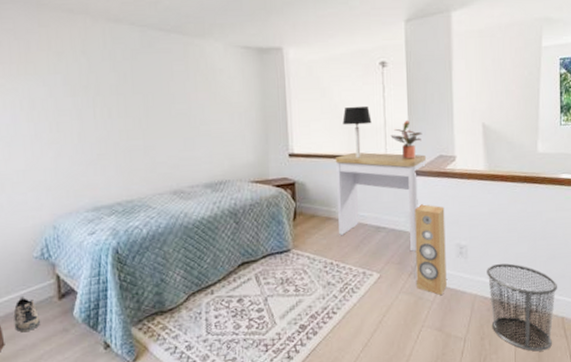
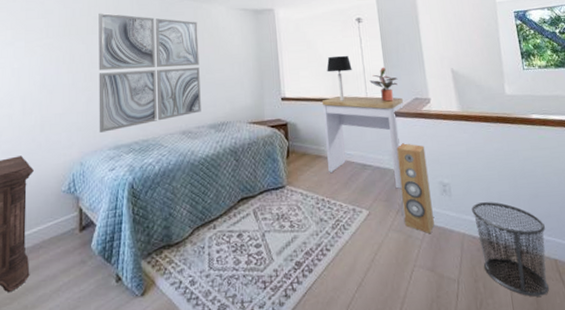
shoe: present [13,296,40,333] -> none [40,228,62,264]
wall art: none [61,46,195,192] -> present [98,12,201,133]

